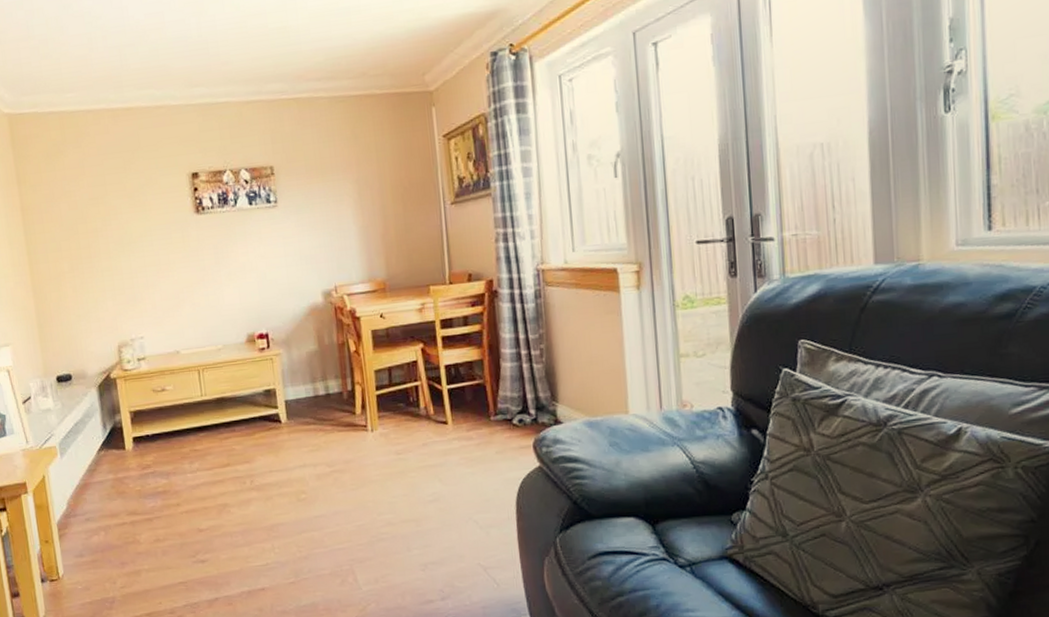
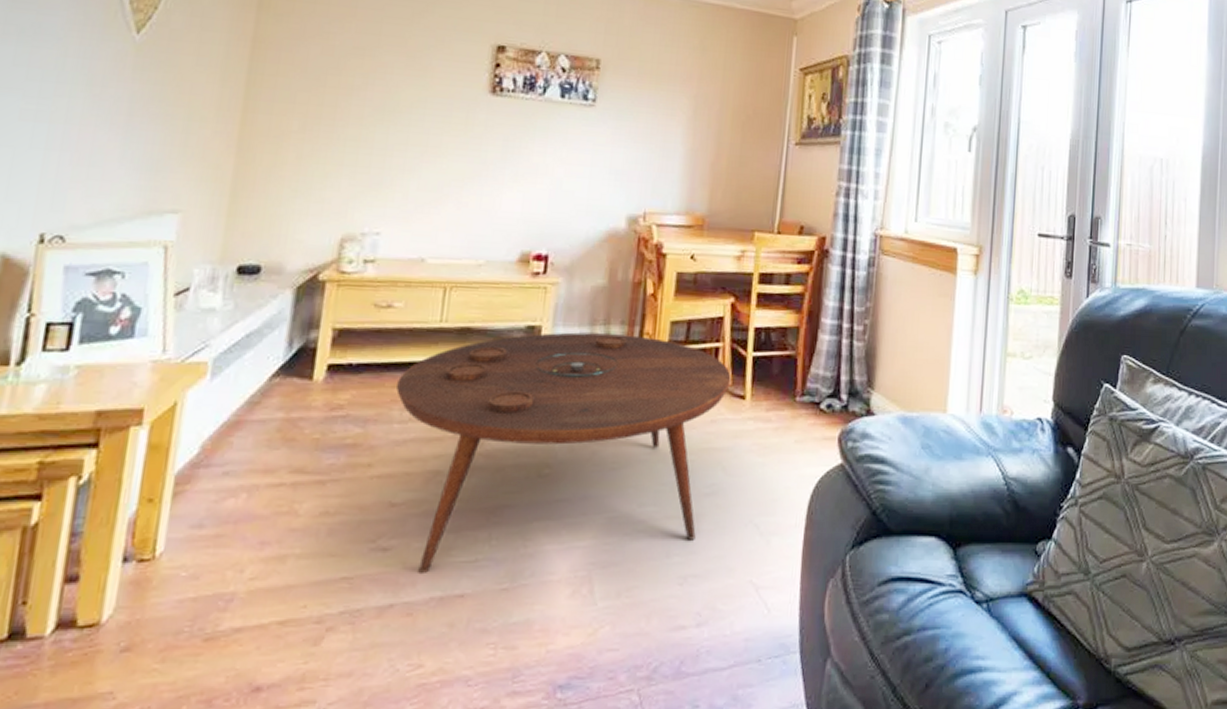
coffee table: none [182,385,433,577] -> present [395,332,731,575]

